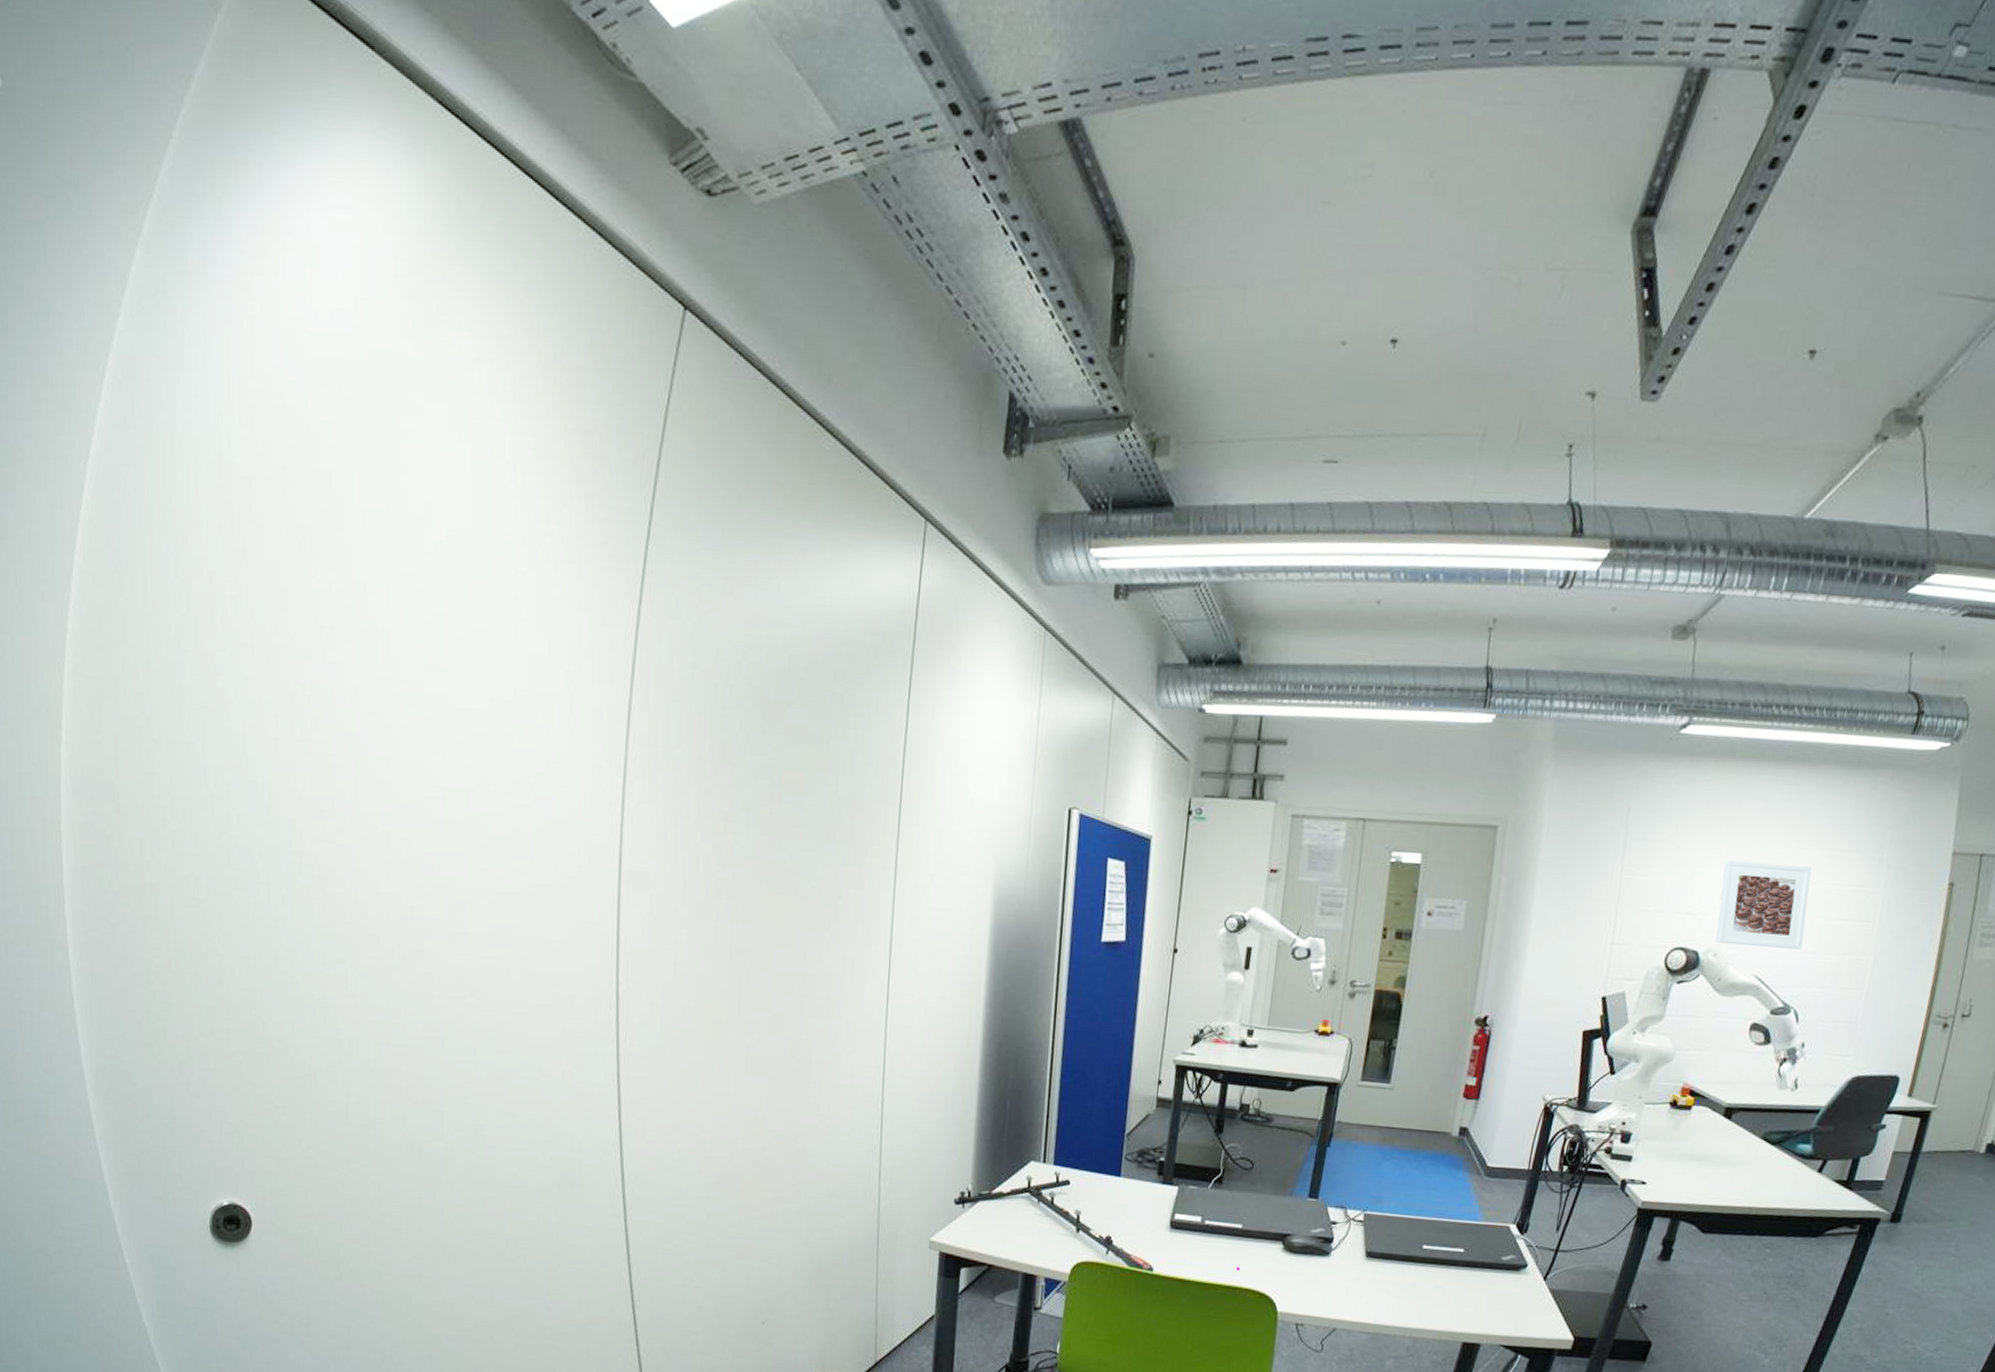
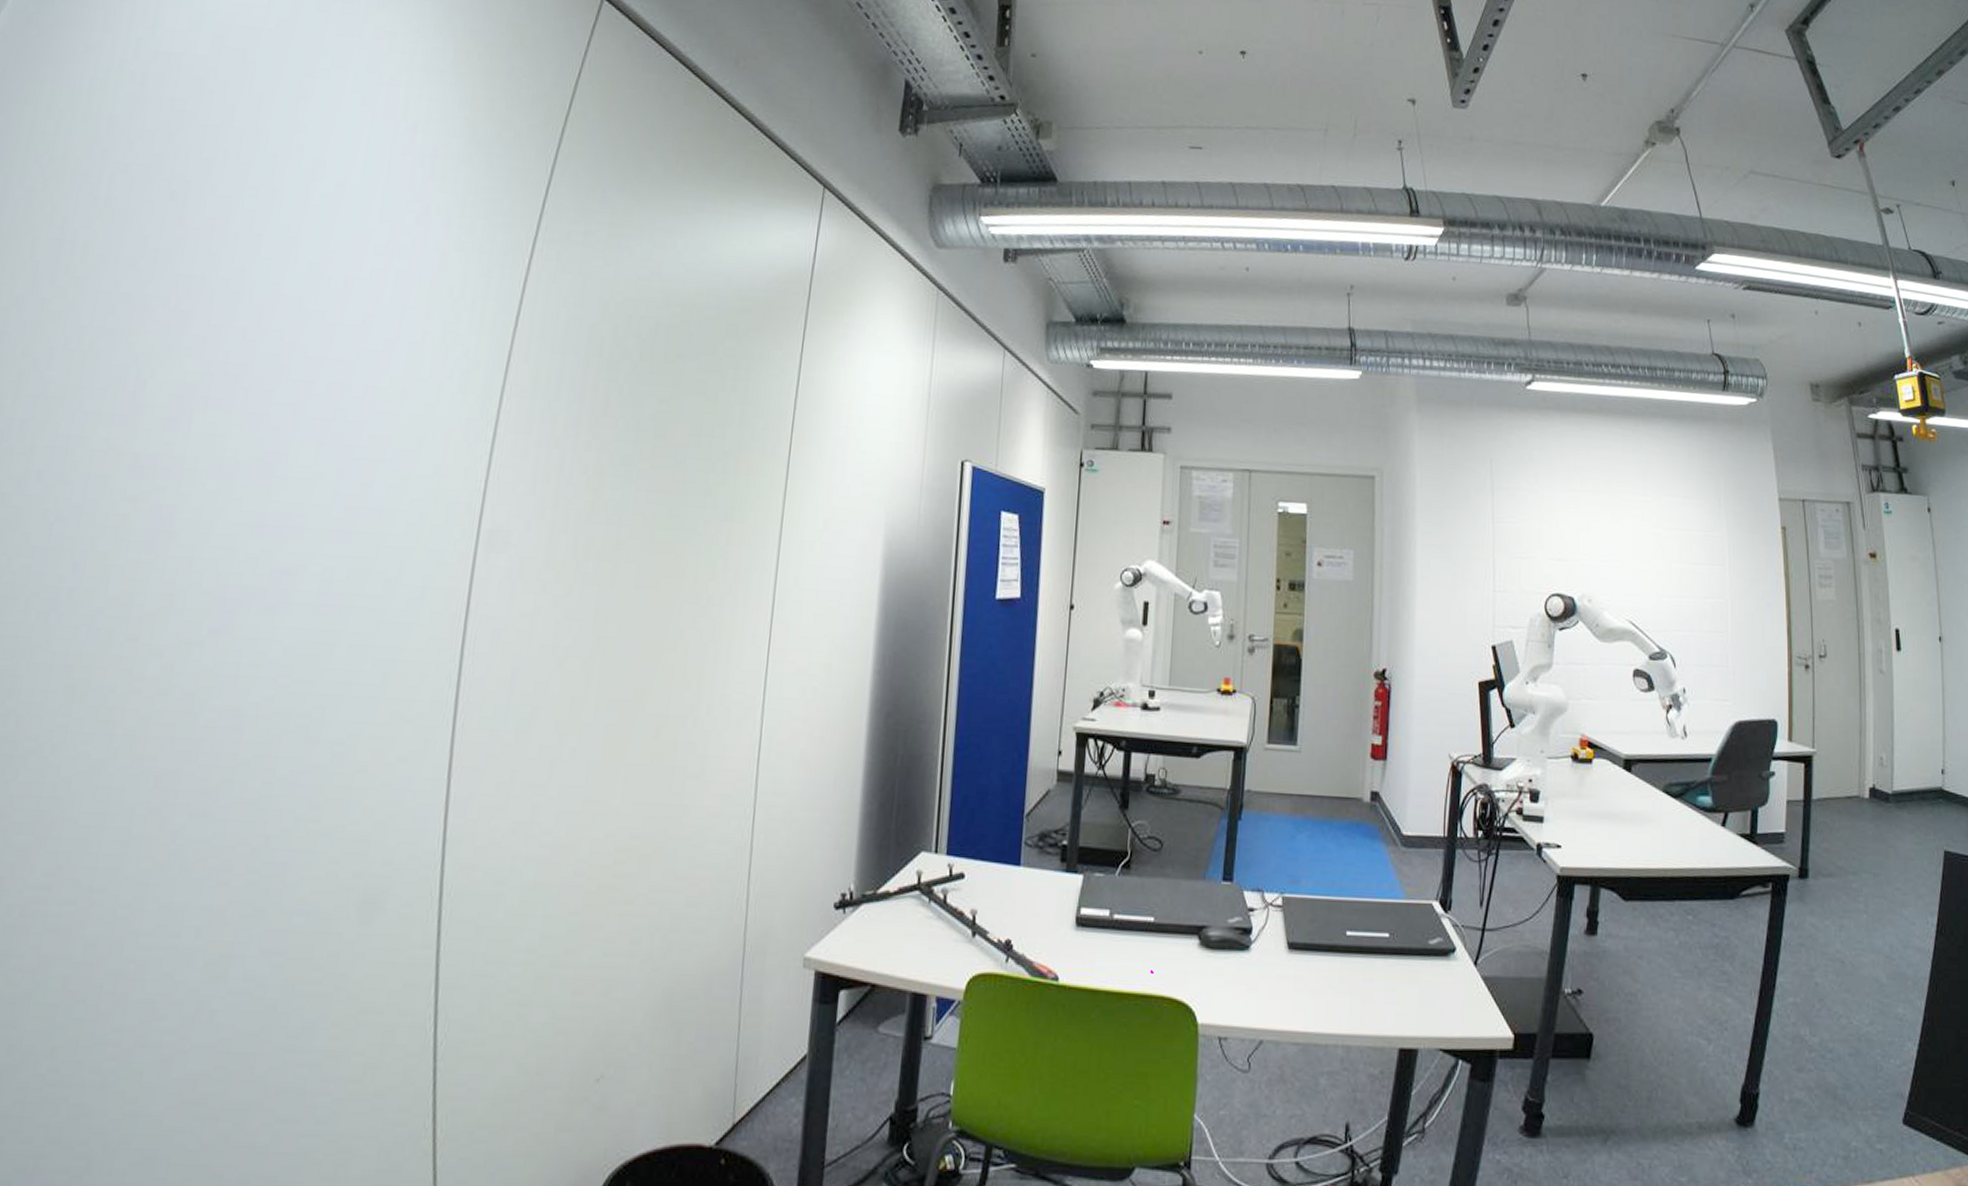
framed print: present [1716,860,1812,950] -> none [1583,507,1666,594]

